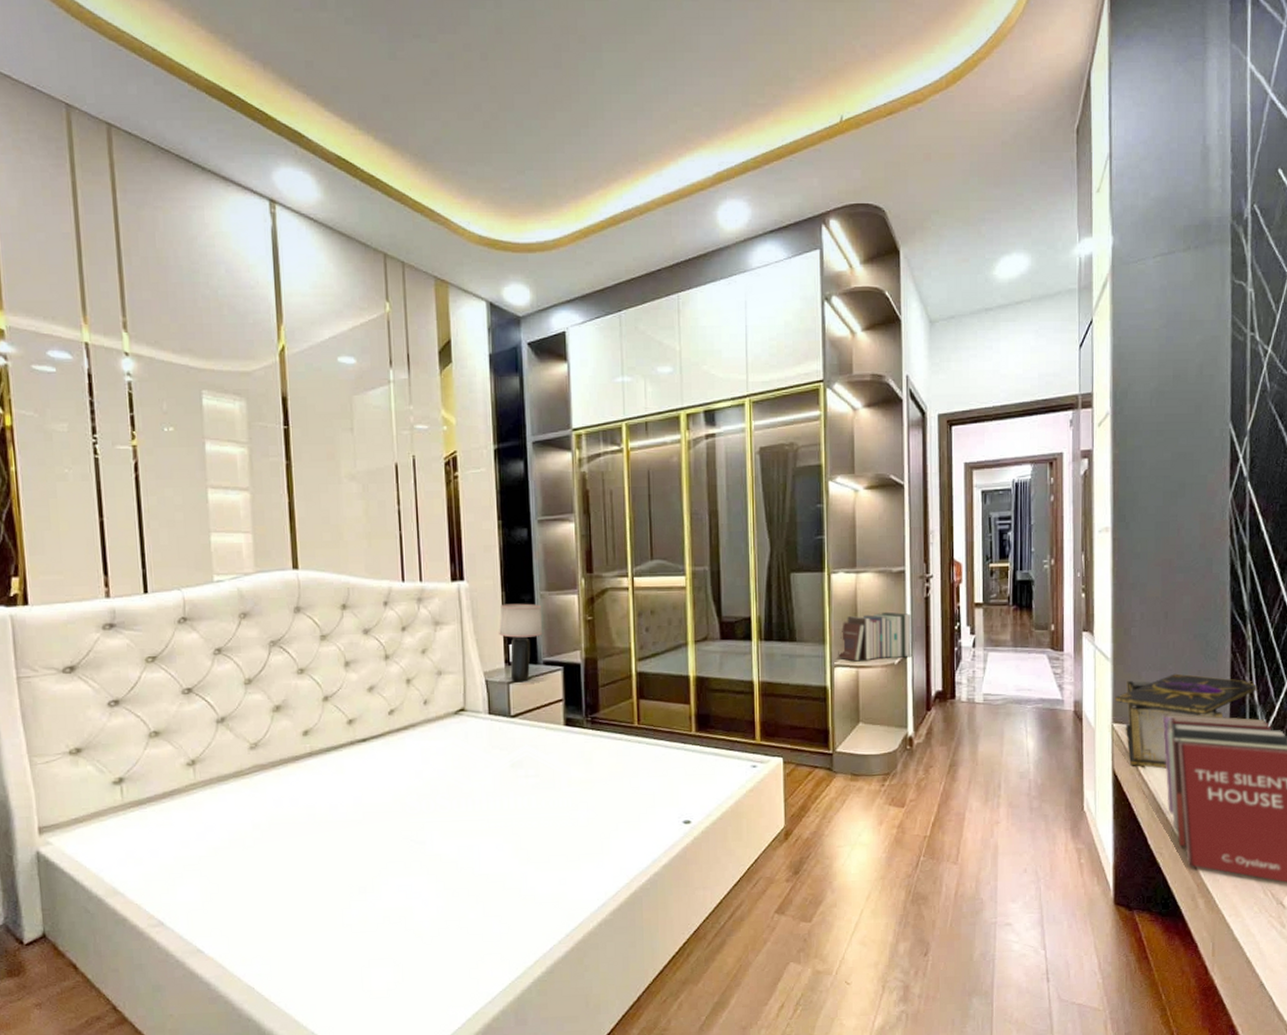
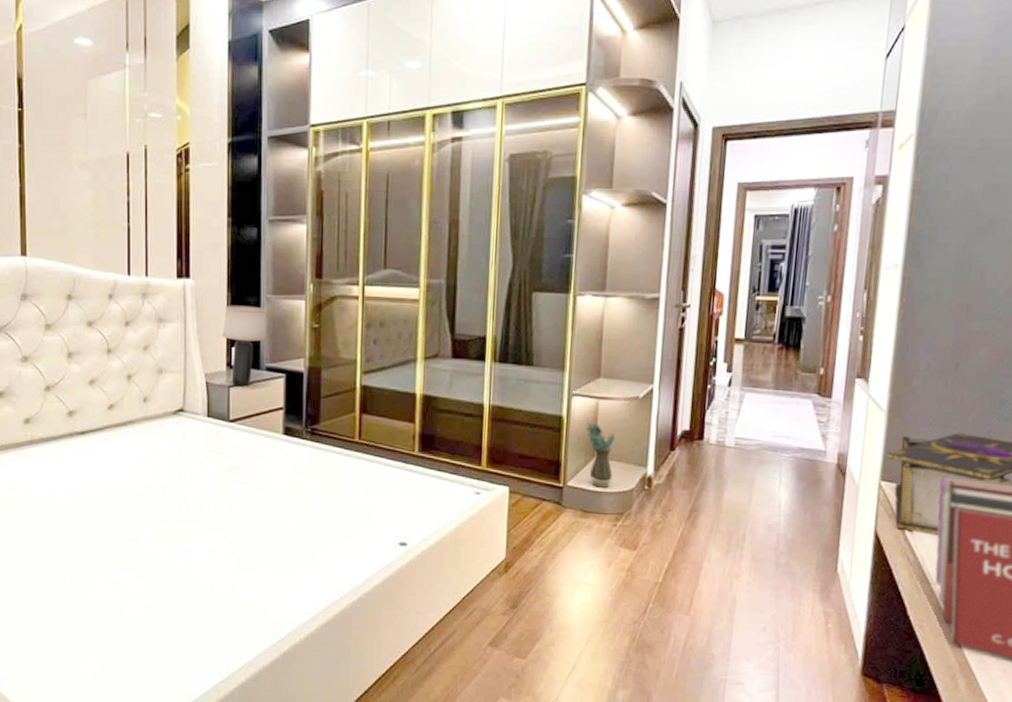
books: present [838,611,911,662] -> none [577,340,662,392]
vase: none [850,690,877,751] -> present [587,422,616,488]

